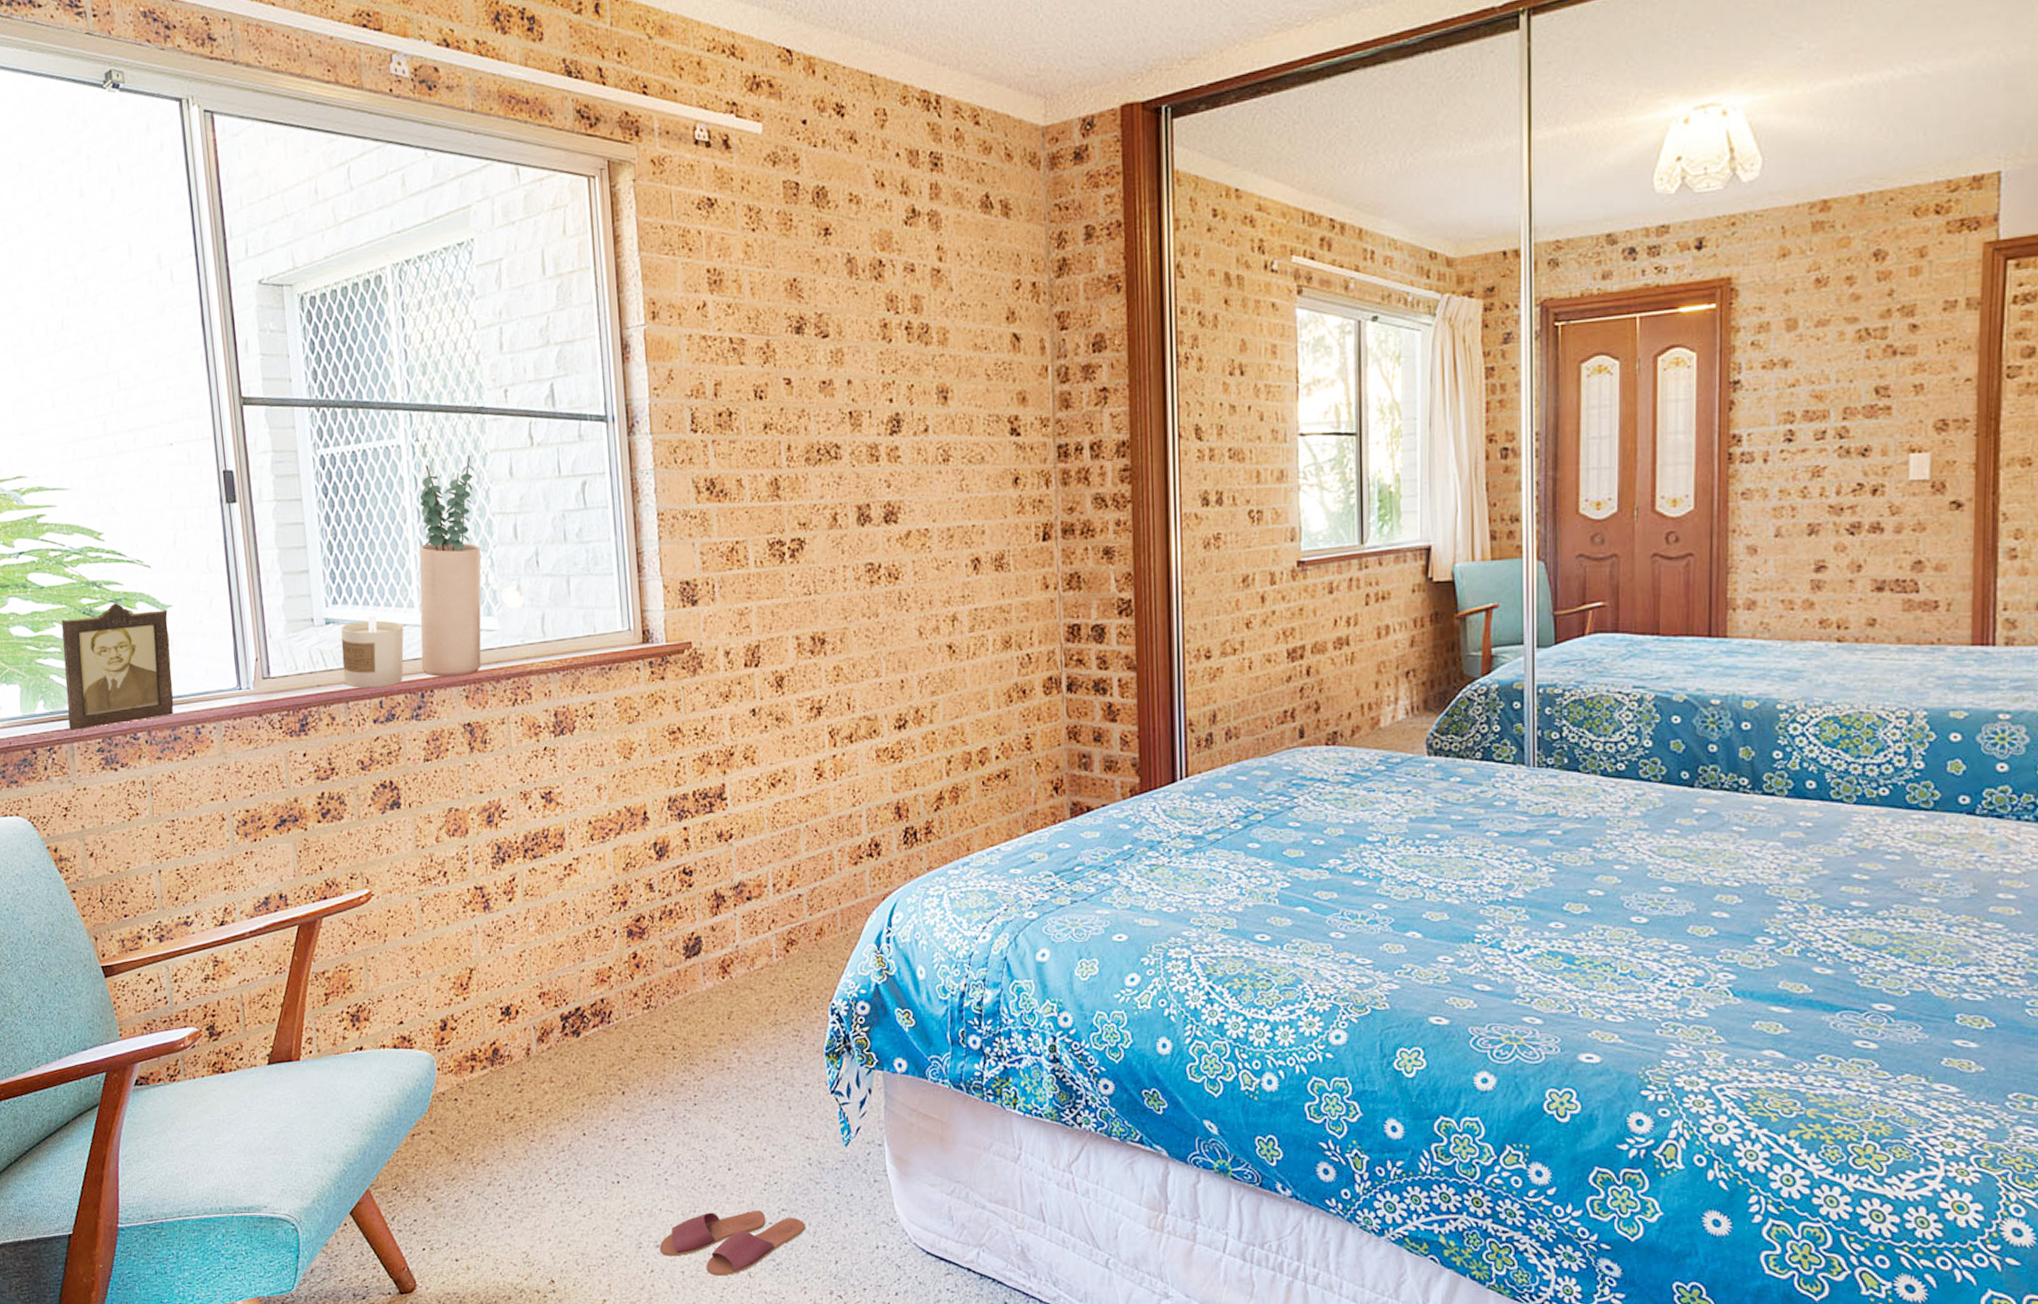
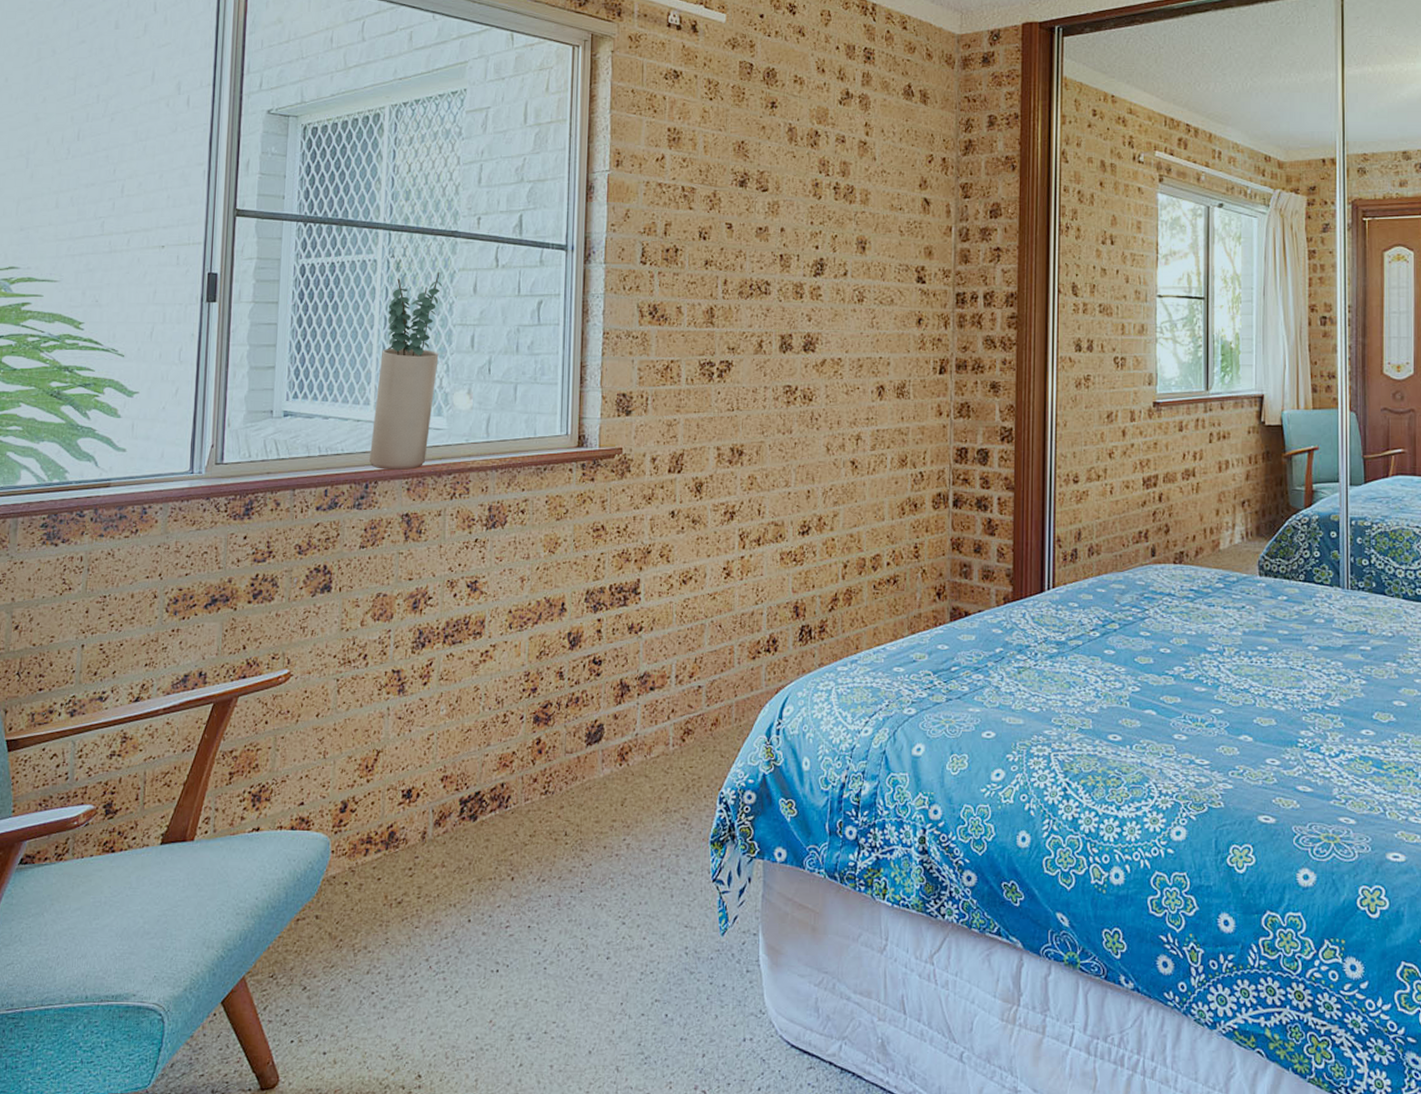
photo frame: present [61,603,174,730] -> none [17,387,133,505]
candle: present [341,615,404,689] -> none [293,410,357,478]
slippers: present [659,1210,806,1276] -> none [531,1000,677,1070]

